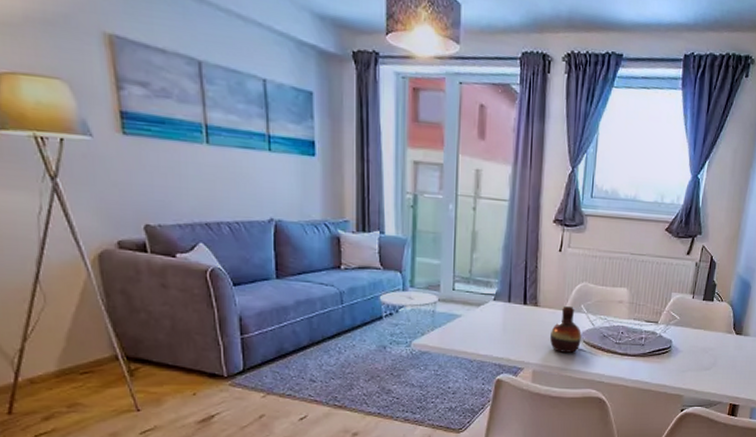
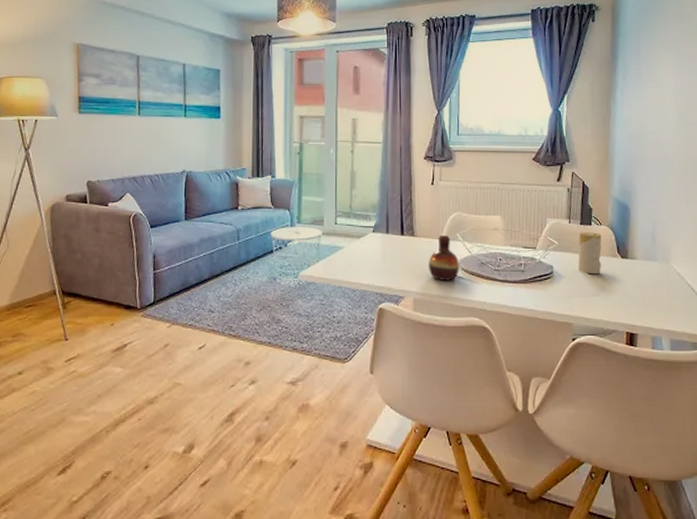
candle: none [694,308,722,350] -> present [577,232,602,275]

